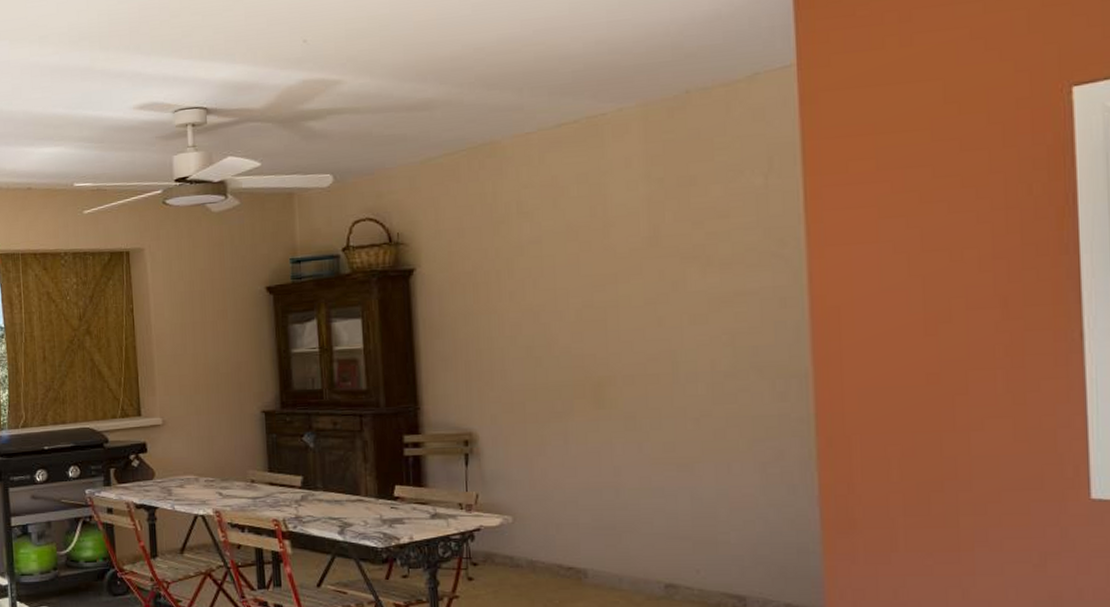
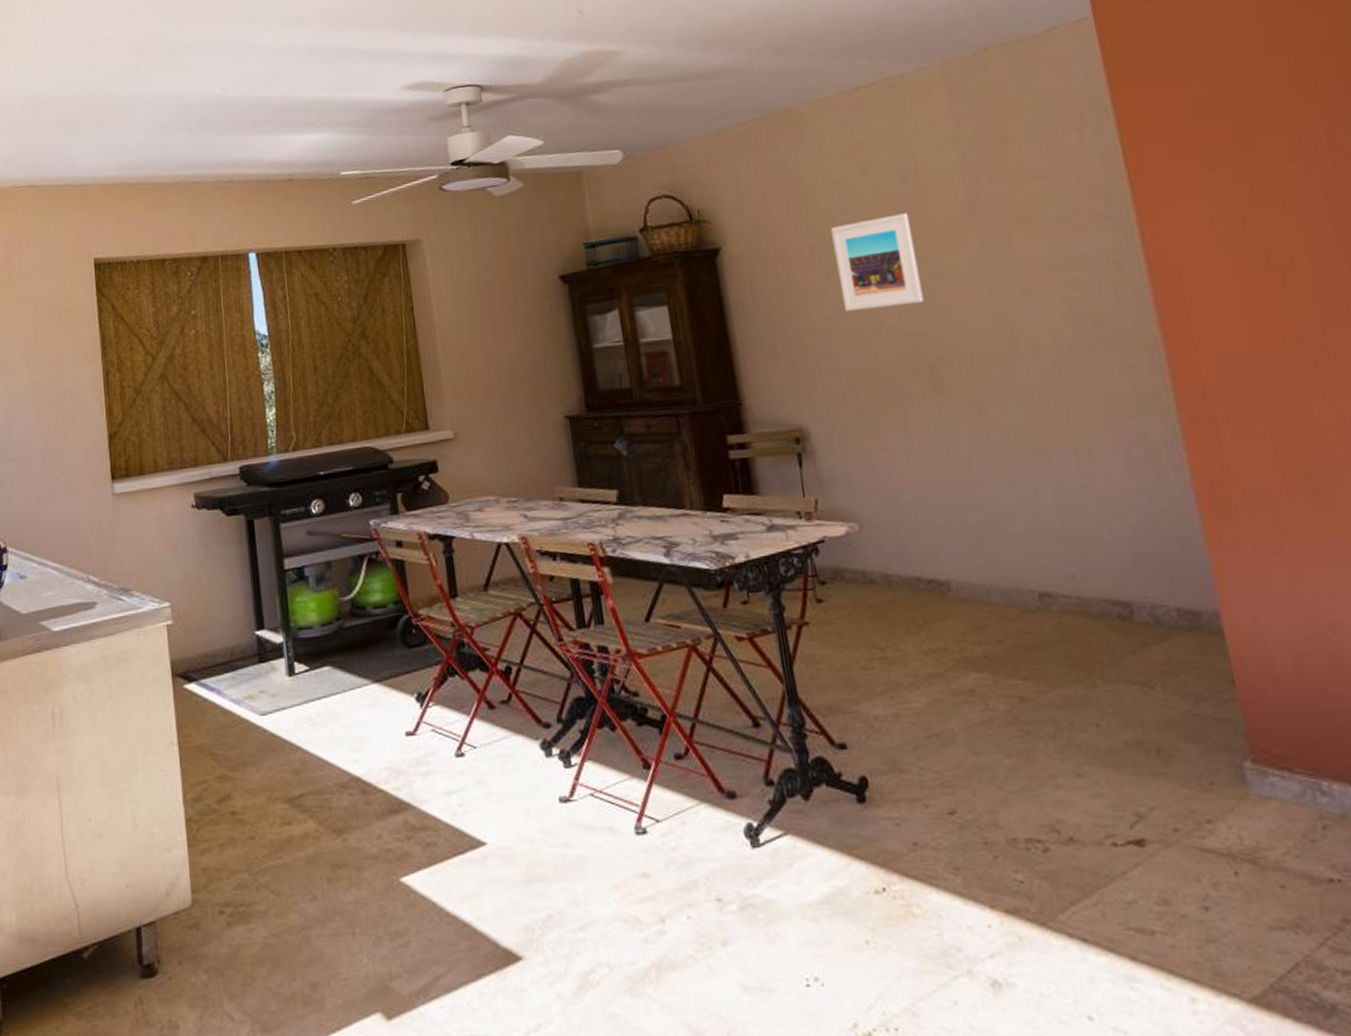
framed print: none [519,245,597,332] -> present [831,213,924,312]

